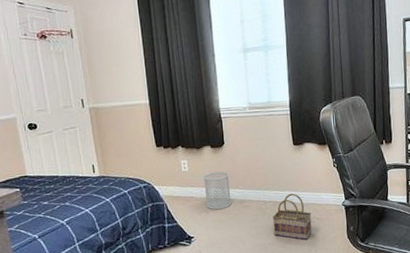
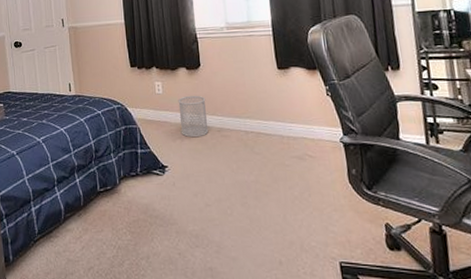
basket: present [272,193,312,241] -> none [255,124,304,181]

